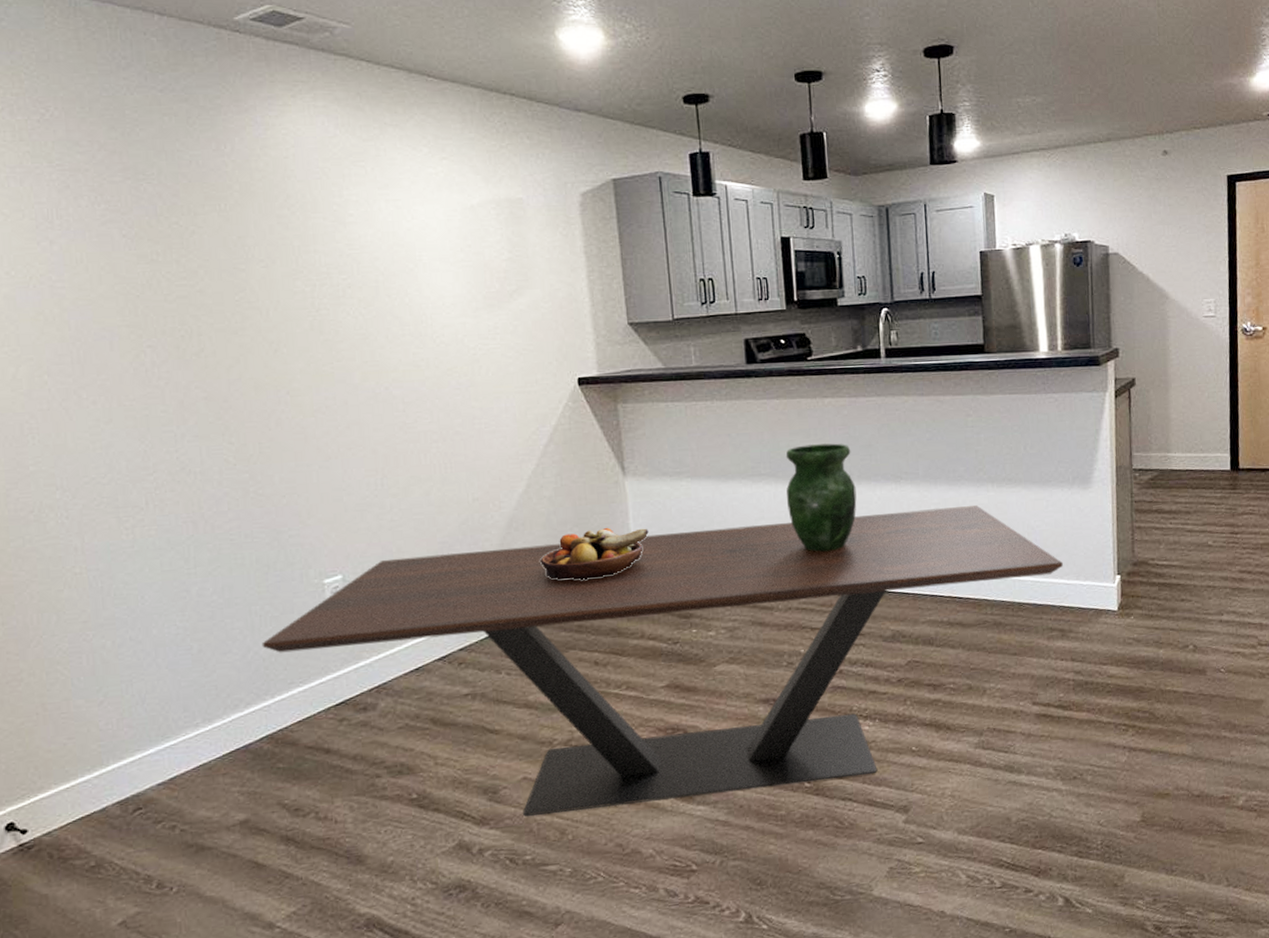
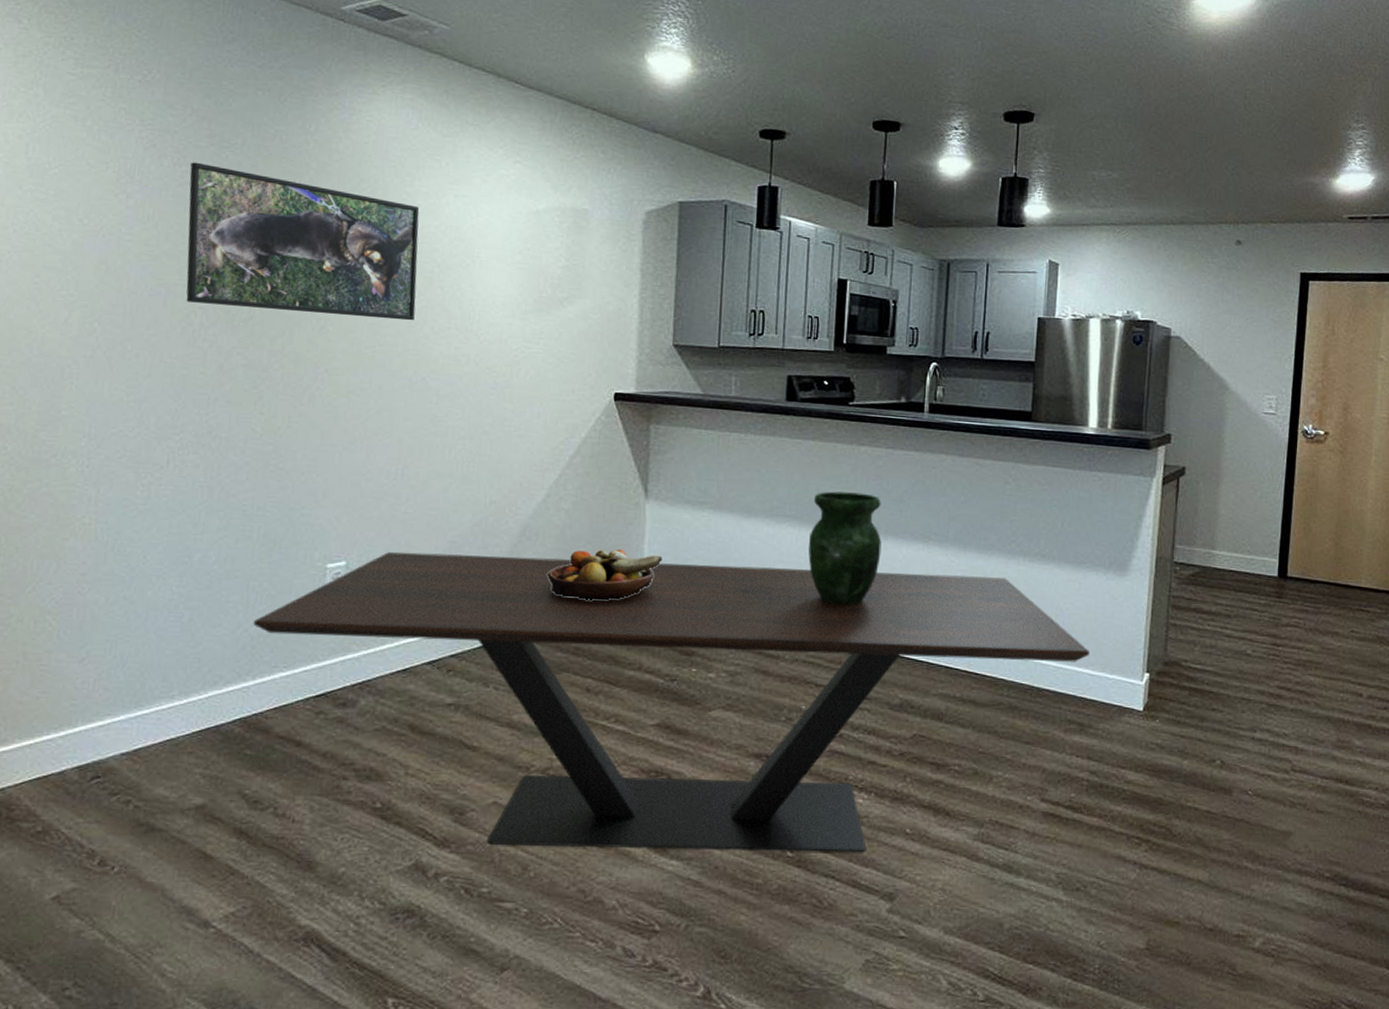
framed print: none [109,198,367,342] -> present [186,162,420,321]

